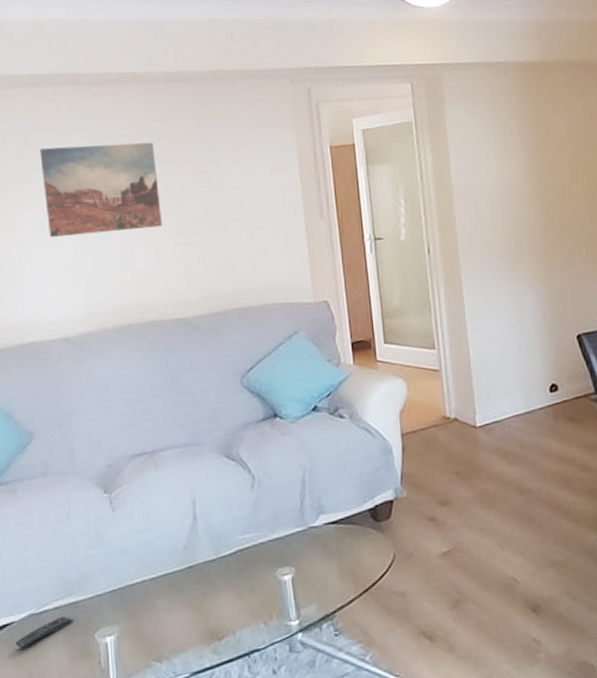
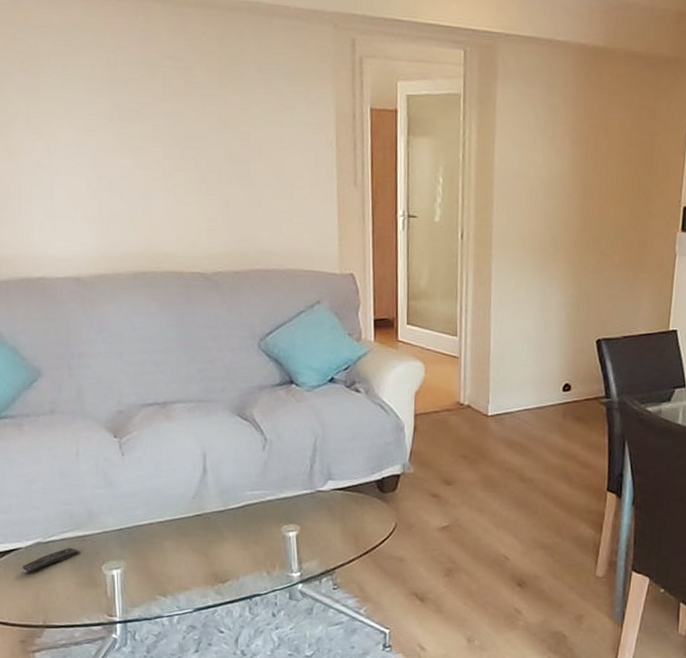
wall art: present [40,142,163,238] -> none [49,63,185,172]

